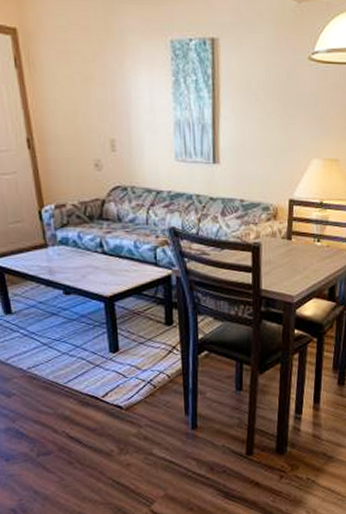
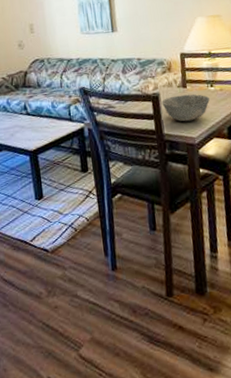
bowl: none [262,247,315,278] -> present [161,94,211,122]

